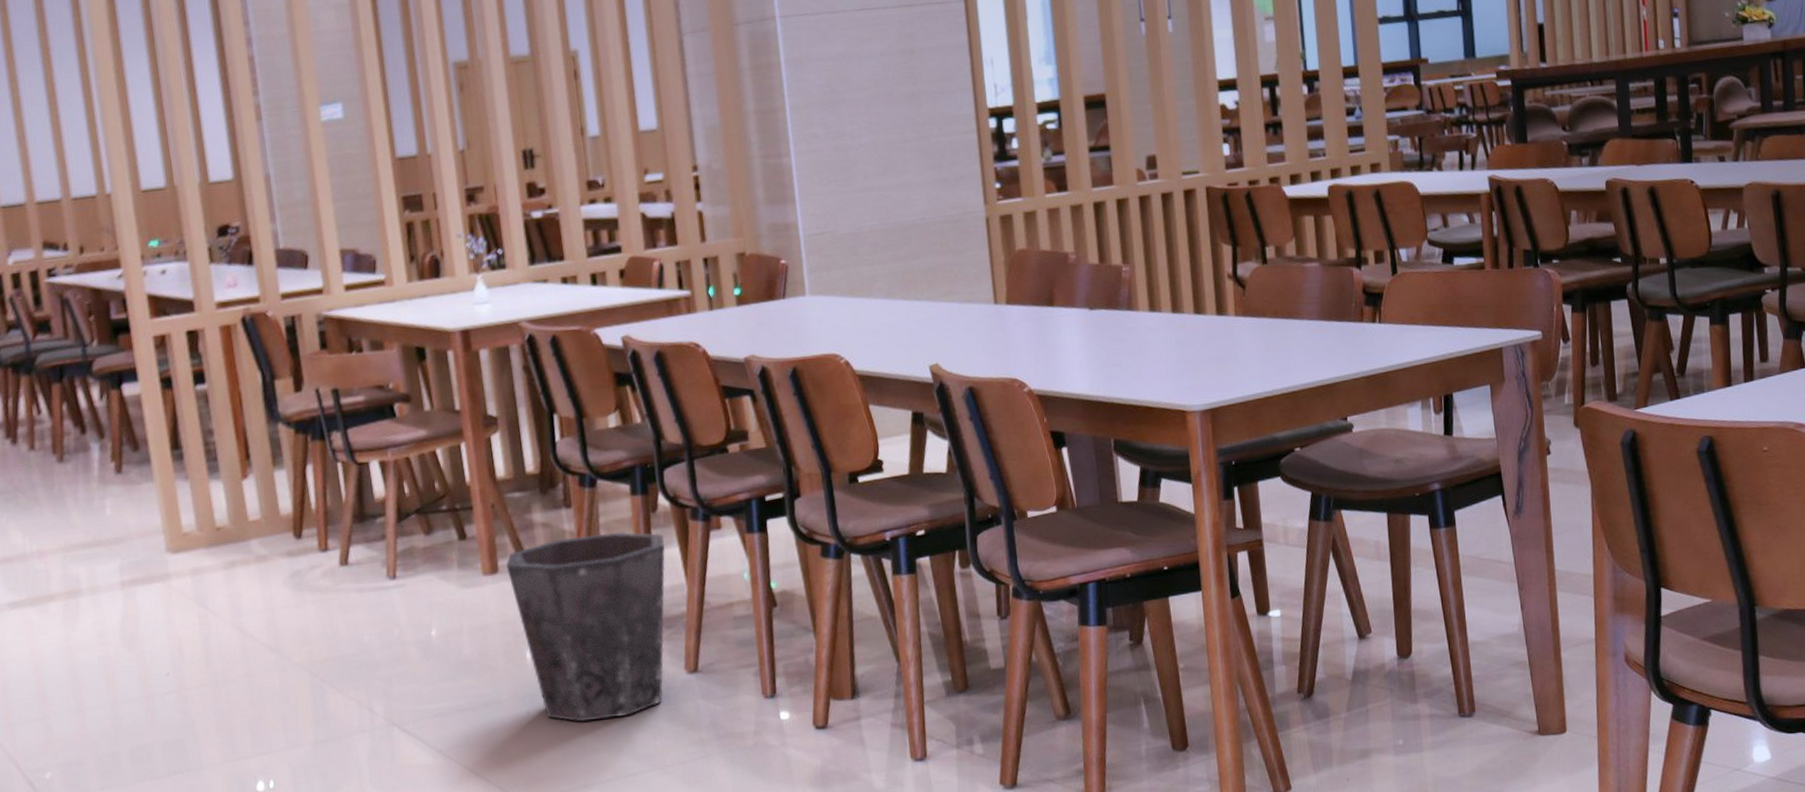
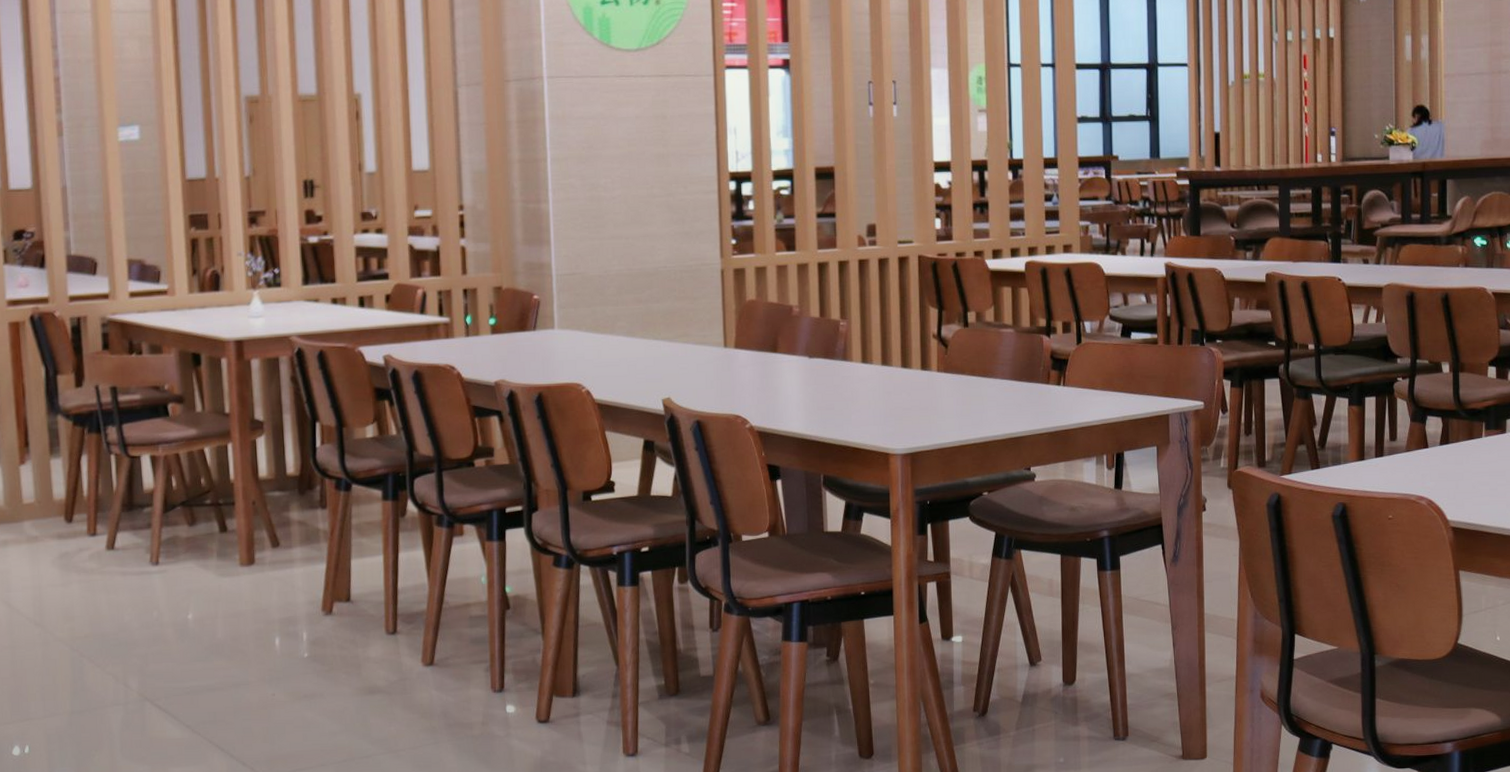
waste bin: present [506,531,665,722] -> none [262,533,411,706]

